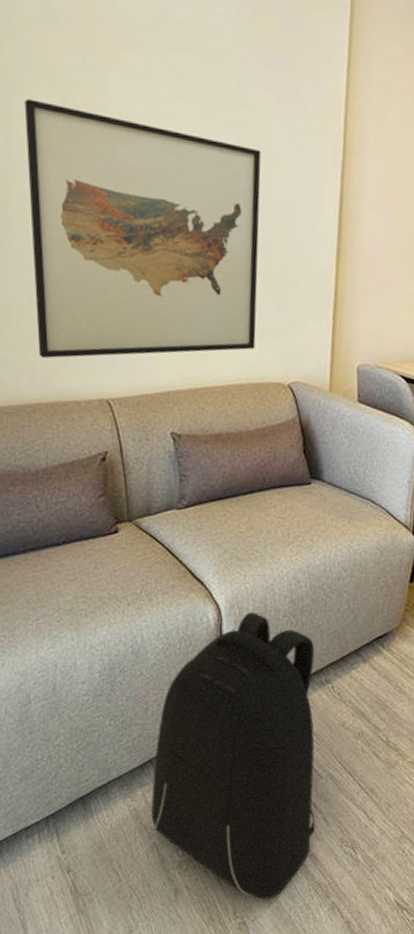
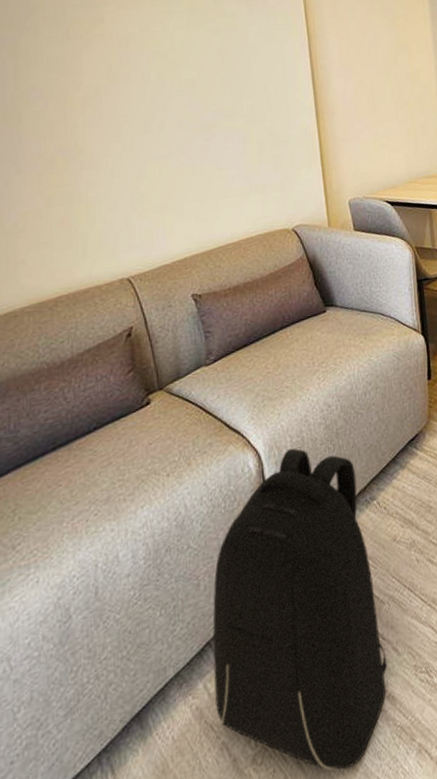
wall art: present [24,99,261,359] -> none [31,36,259,254]

